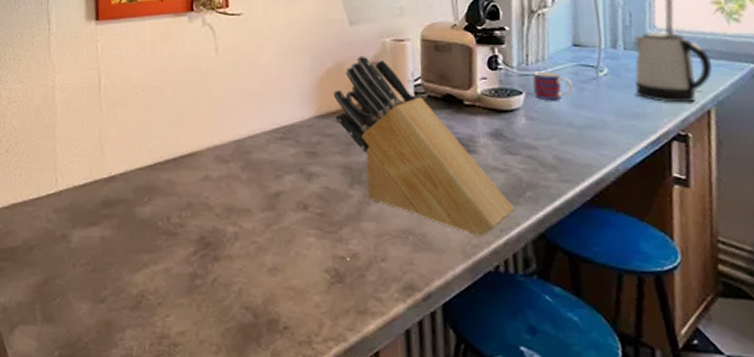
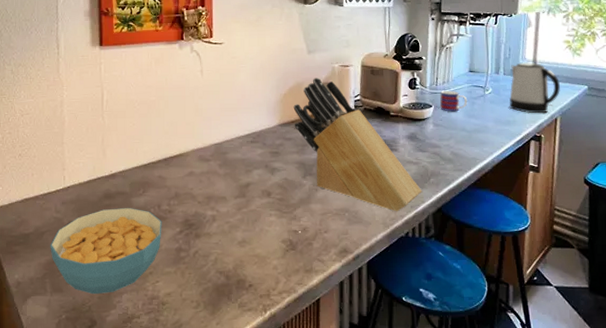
cereal bowl: none [40,218,172,328] -> present [50,207,162,295]

